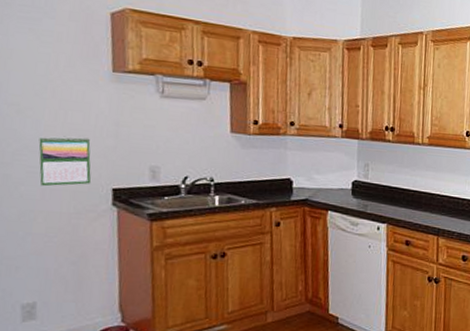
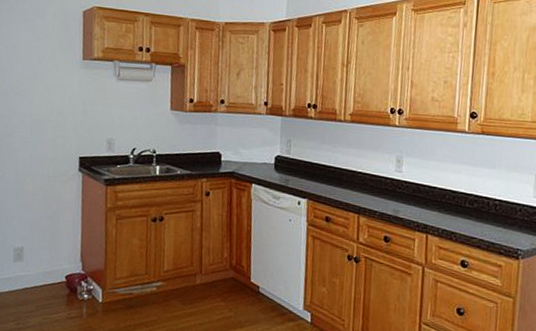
calendar: present [38,136,92,187] -> none [29,113,65,154]

